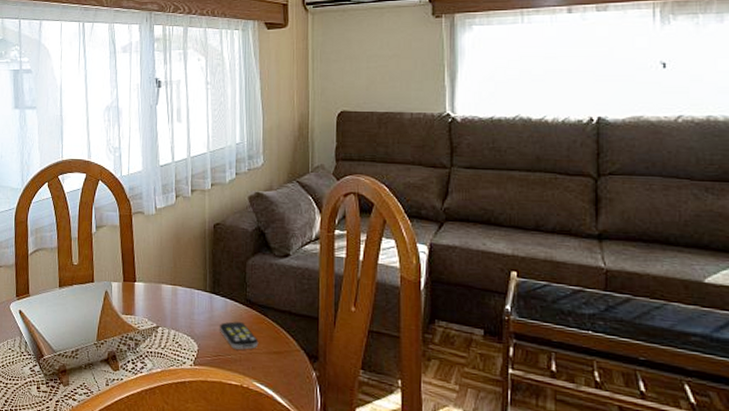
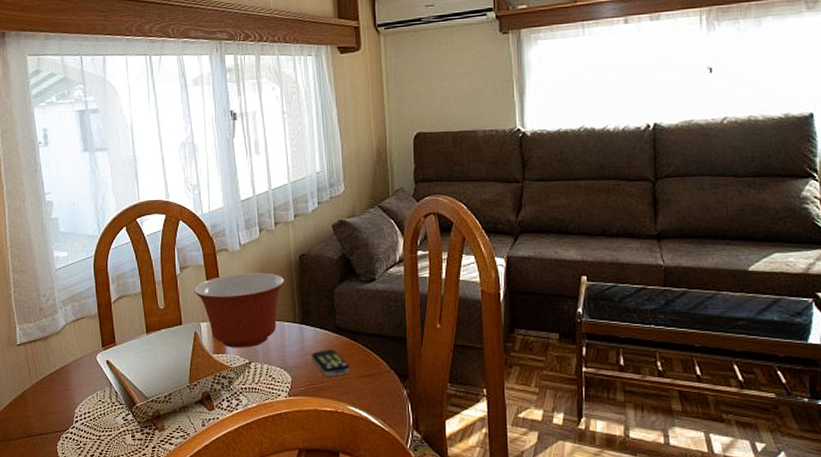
mixing bowl: none [107,237,198,312] -> present [194,273,285,348]

